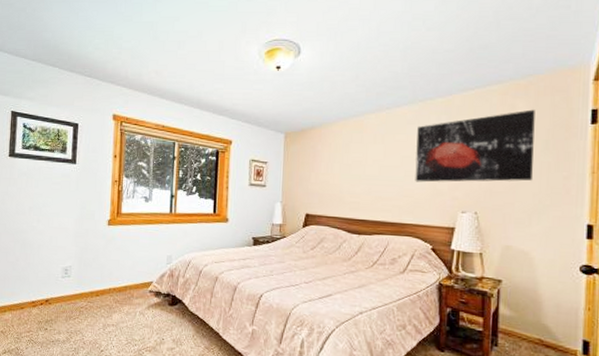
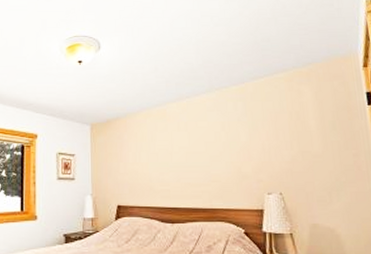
wall art: present [415,109,535,183] -> none [217,94,326,167]

